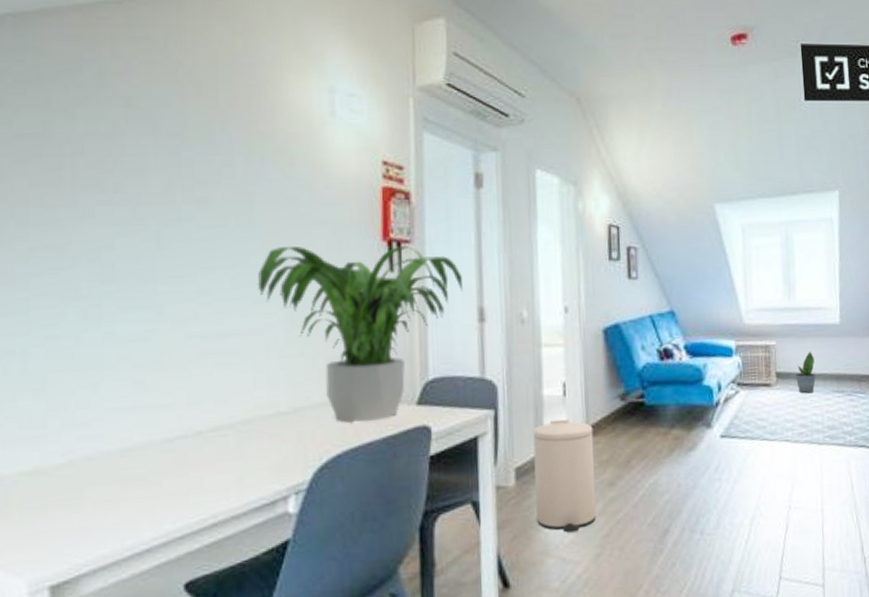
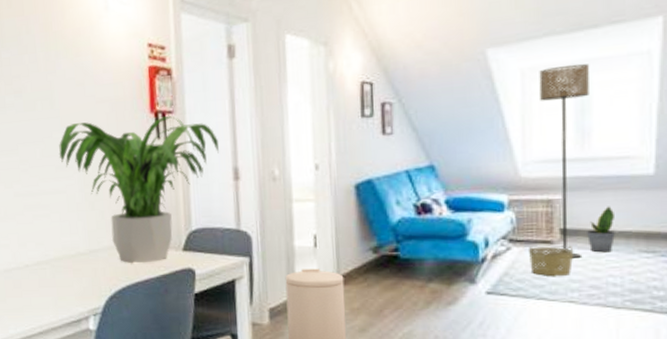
basket: none [752,388,787,418] -> present [528,245,574,277]
floor lamp: none [755,224,792,400] -> present [539,63,590,258]

